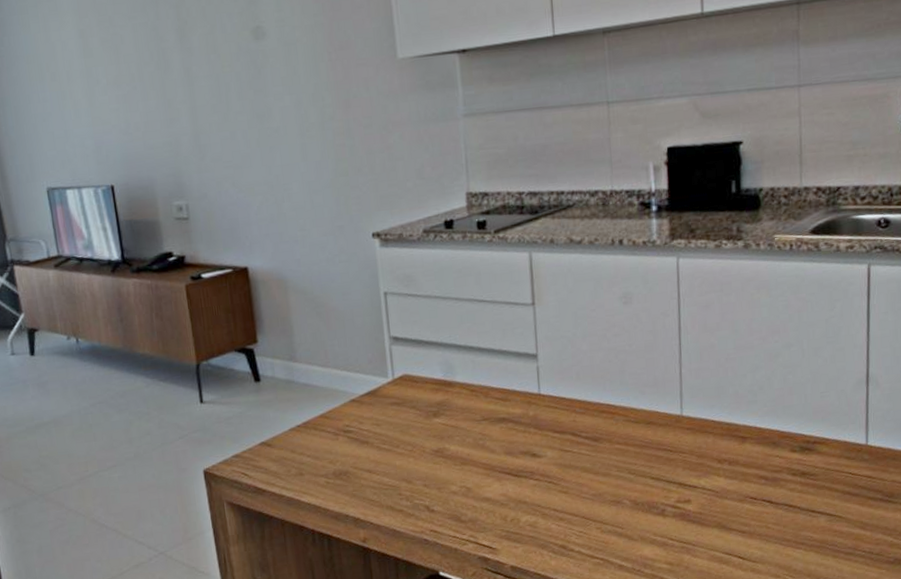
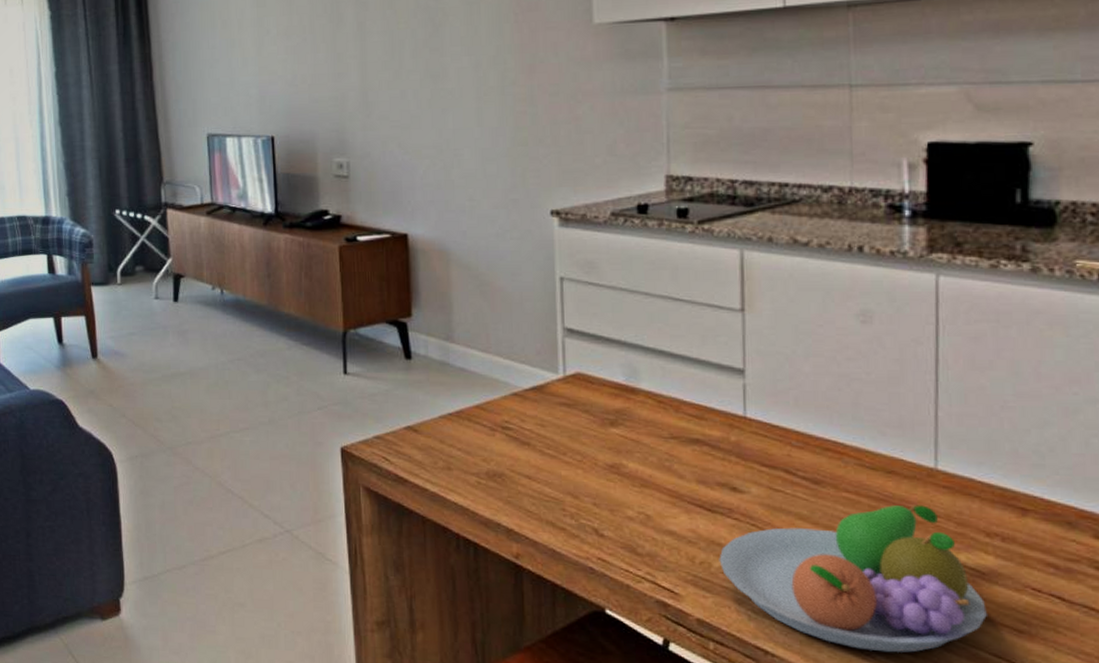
fruit bowl: none [525,445,720,568] -> present [719,505,987,653]

